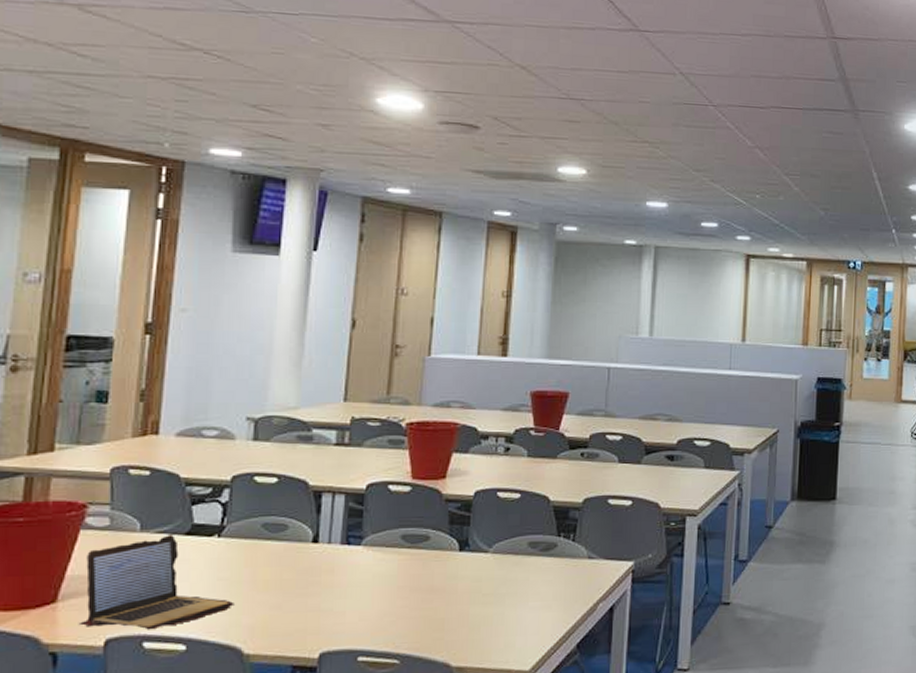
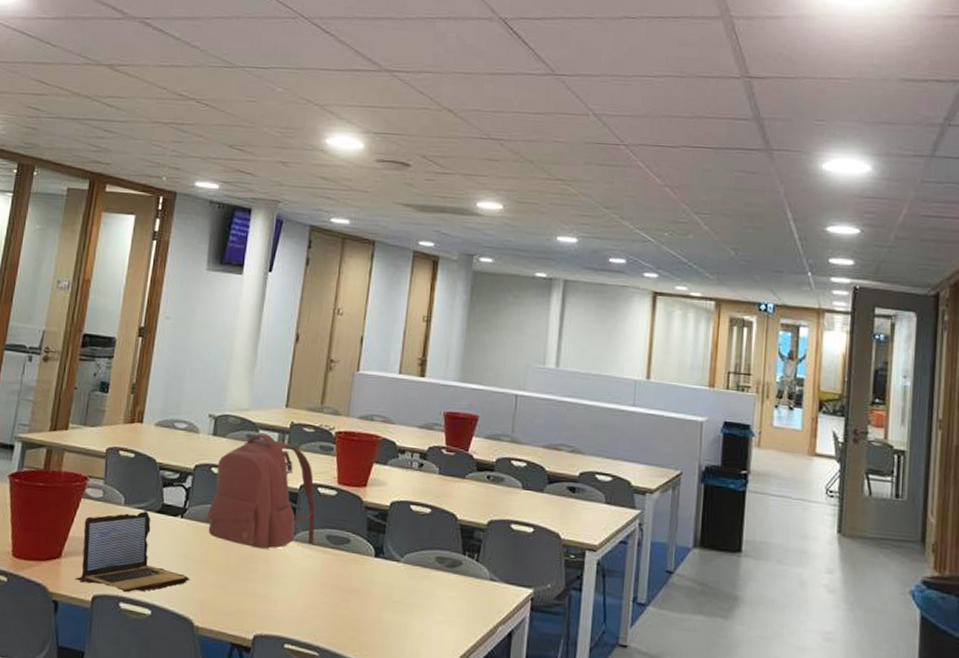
backpack: none [249,432,387,560] -> present [205,432,315,550]

